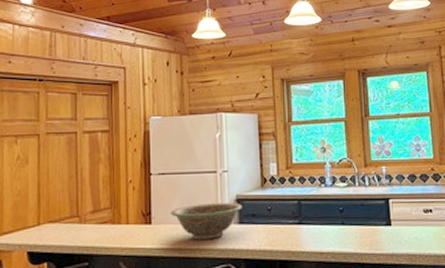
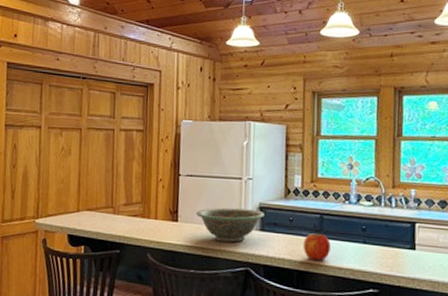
apple: none [283,218,310,248] -> present [303,231,331,261]

